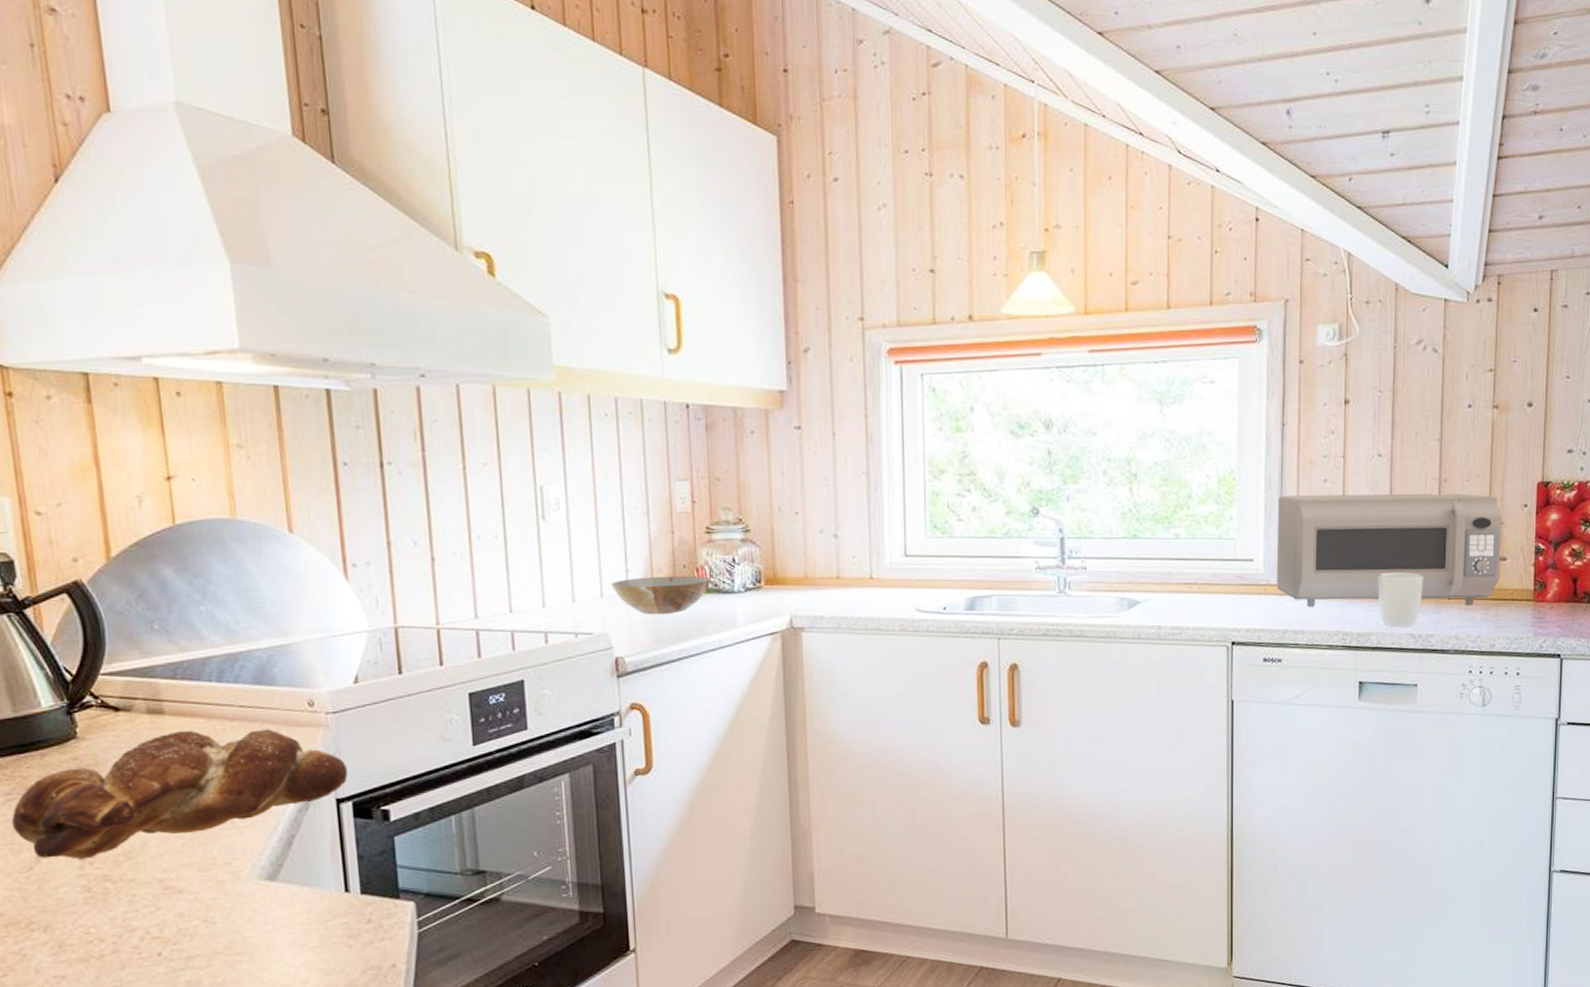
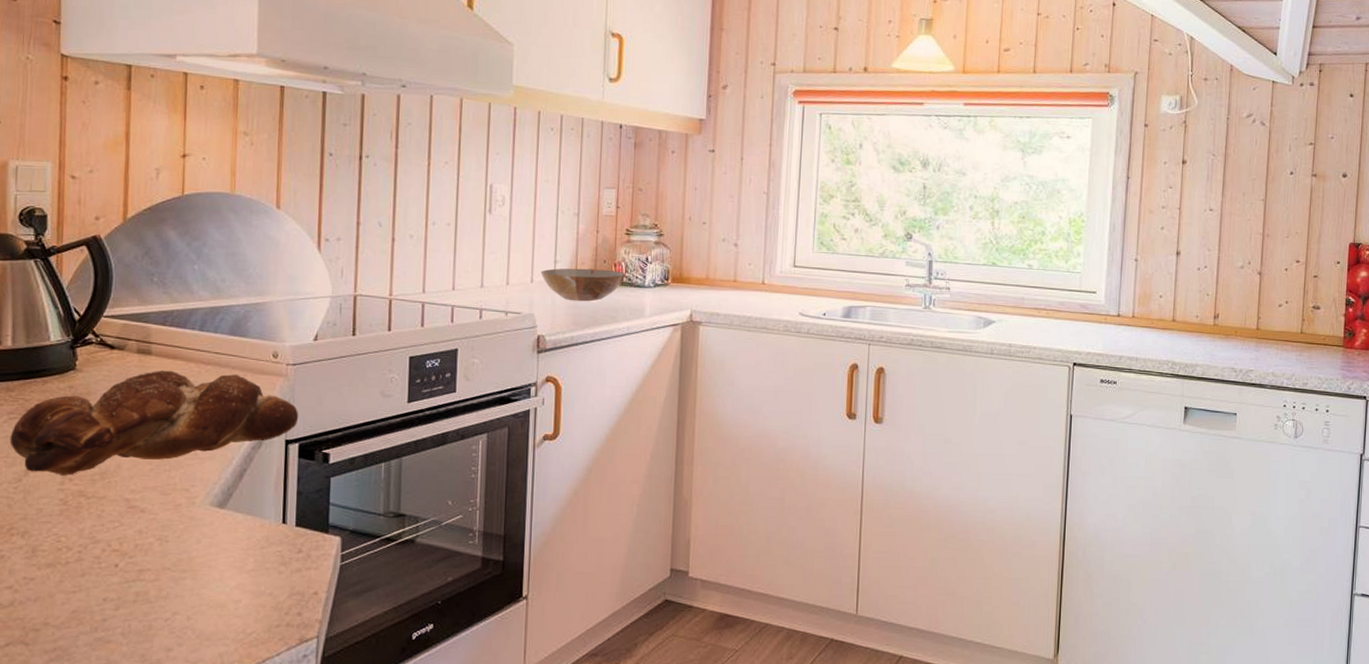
microwave: present [1276,493,1503,608] -> none [1115,239,1318,347]
mug: present [1377,572,1424,628] -> none [1204,312,1247,362]

